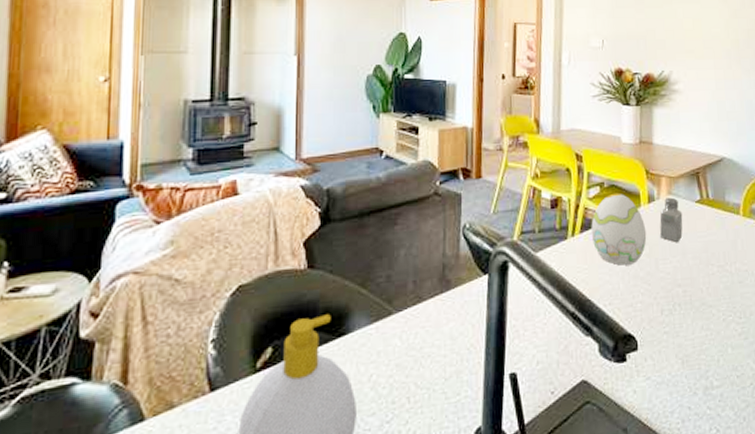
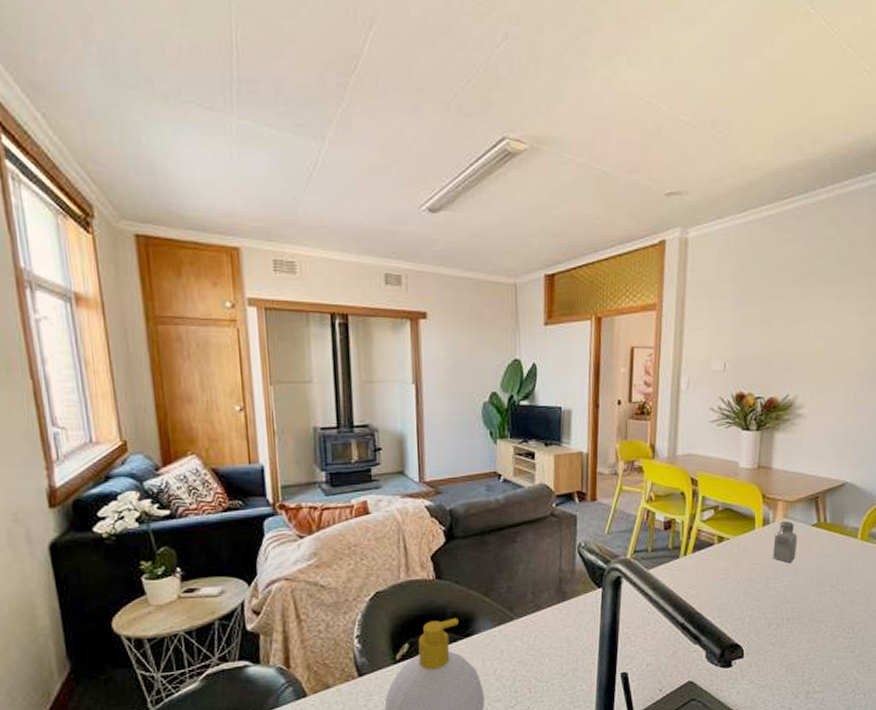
decorative egg: present [591,193,647,266] -> none [703,516,759,583]

